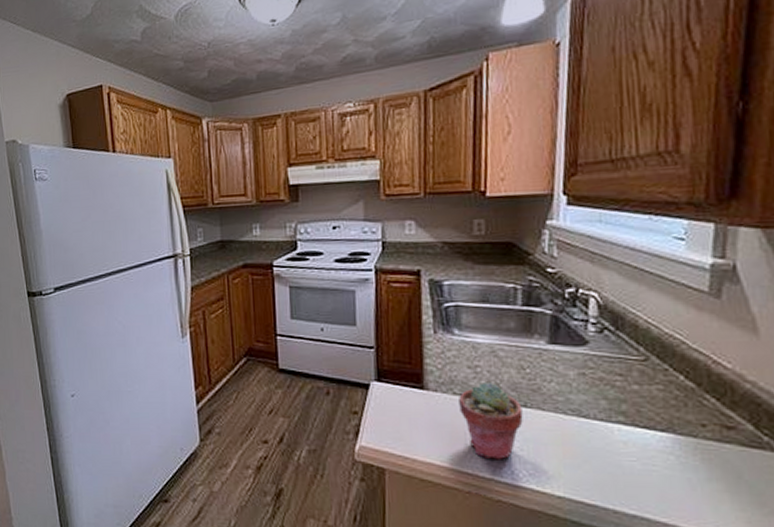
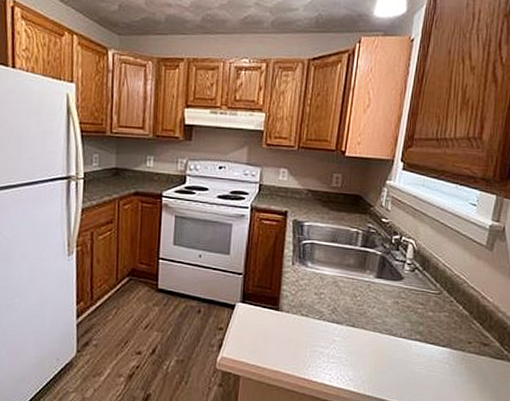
potted succulent: present [459,383,523,460] -> none [304,307,351,369]

